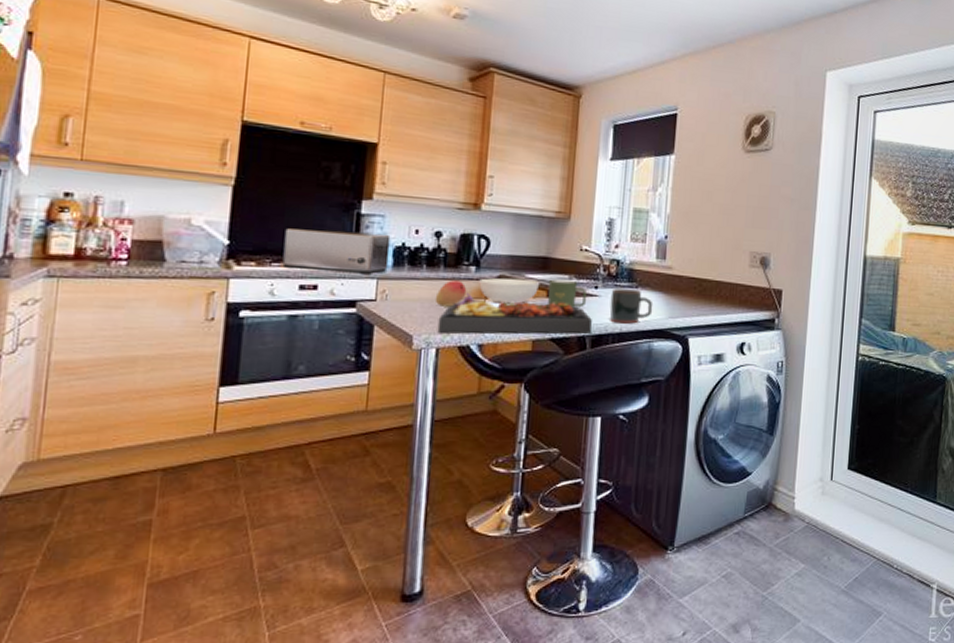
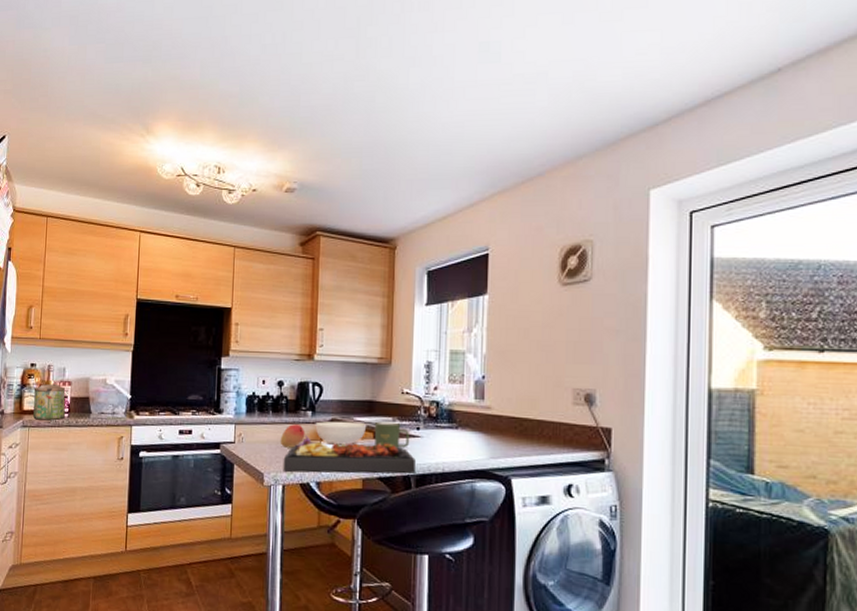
canister: none [67,221,124,270] -> present [33,384,66,421]
toaster: present [282,227,391,275] -> none [167,382,244,421]
mug: present [609,288,653,324] -> none [431,429,474,464]

